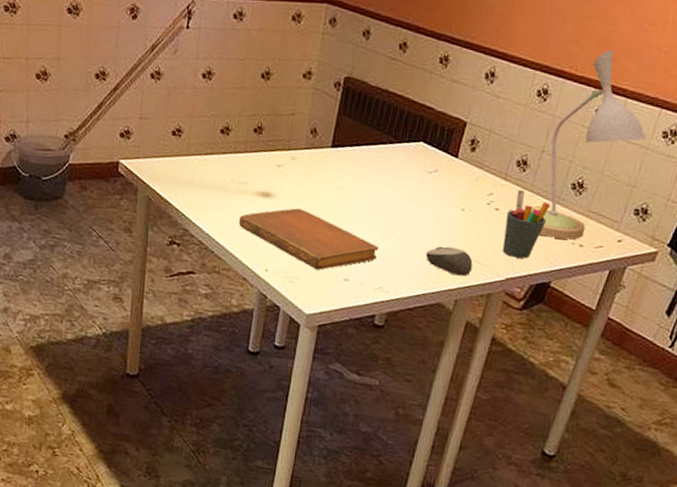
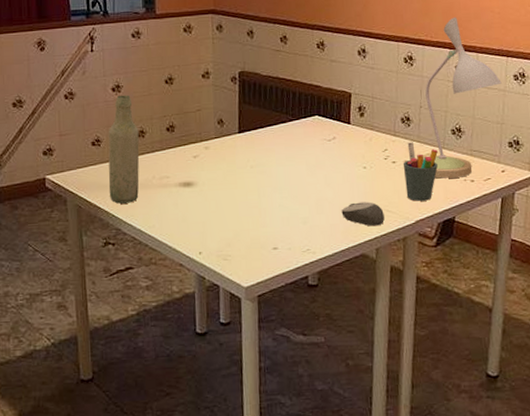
bottle: none [182,83,224,204] -> present [108,95,140,204]
notebook: present [239,208,379,270] -> none [167,191,299,244]

